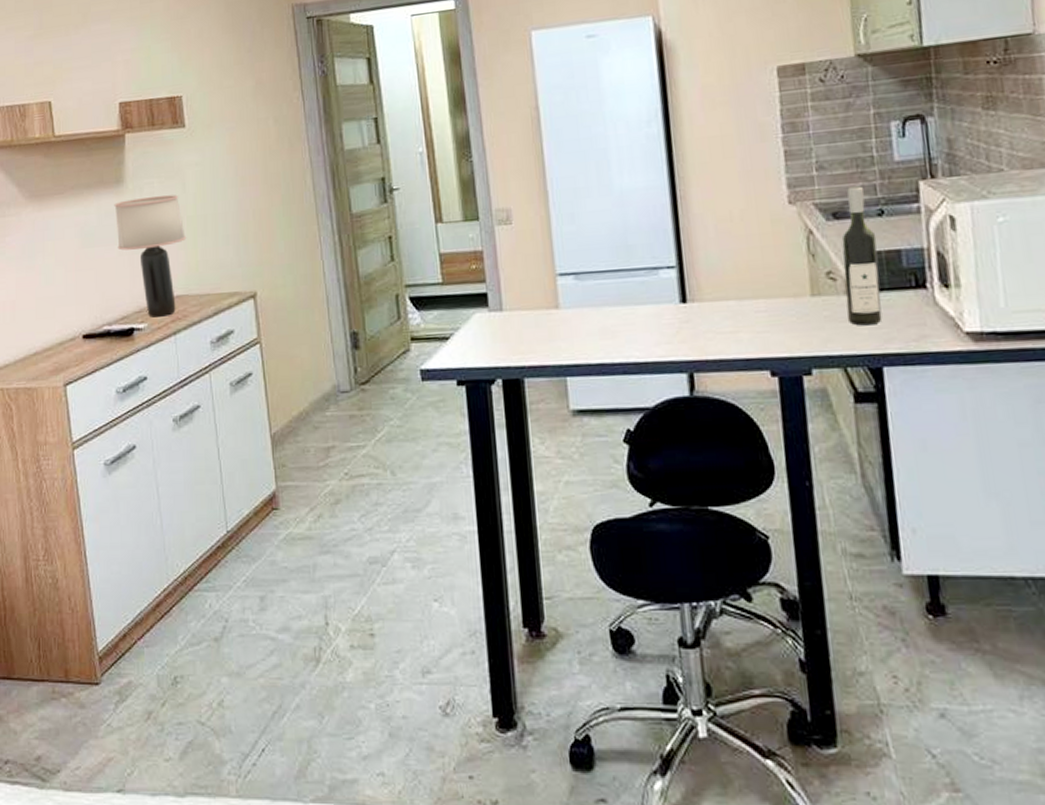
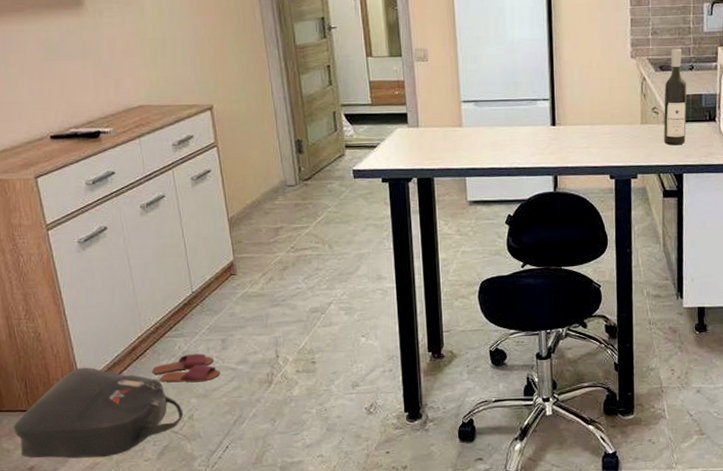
backpack: none [22,626,212,752] -> present [13,367,184,459]
table lamp: present [114,194,187,318] -> none [75,19,147,123]
slippers: none [178,614,257,655] -> present [152,353,221,383]

